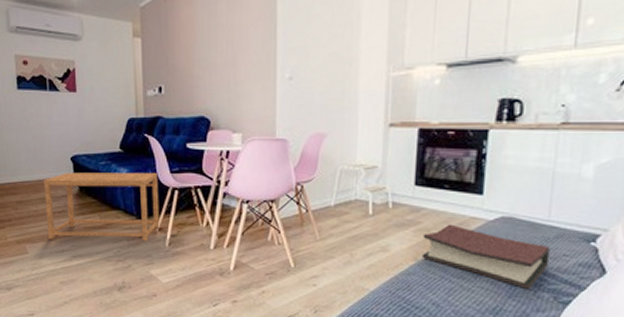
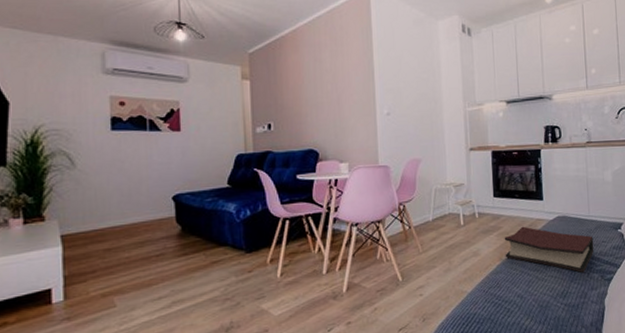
side table: present [44,172,160,241] -> none [139,205,271,288]

